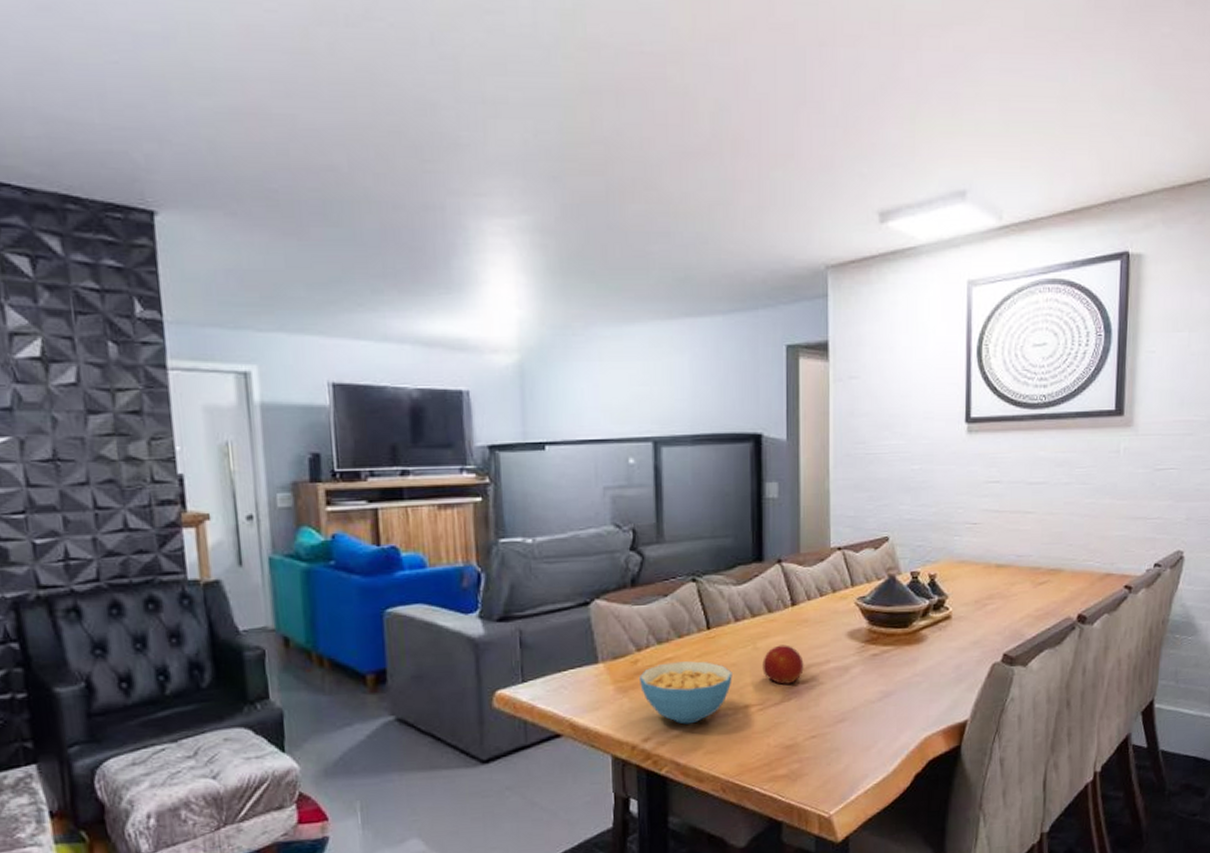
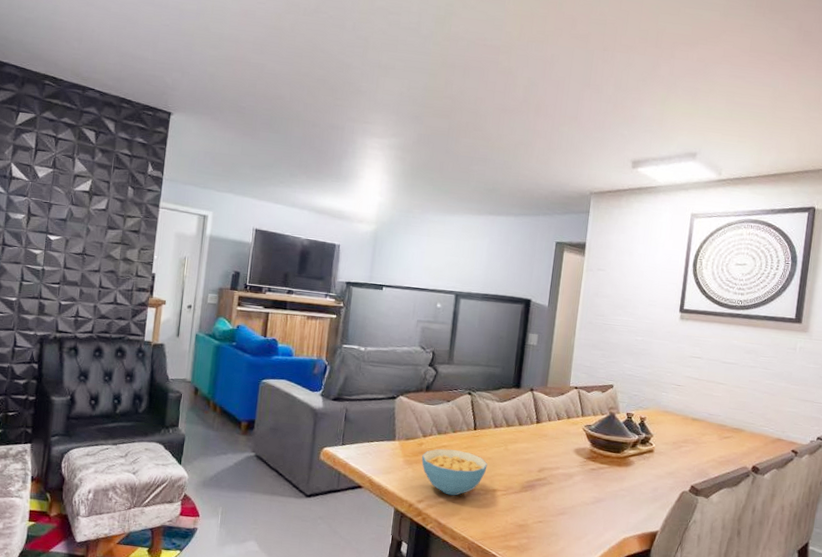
fruit: present [762,645,804,686] -> none [509,450,540,480]

